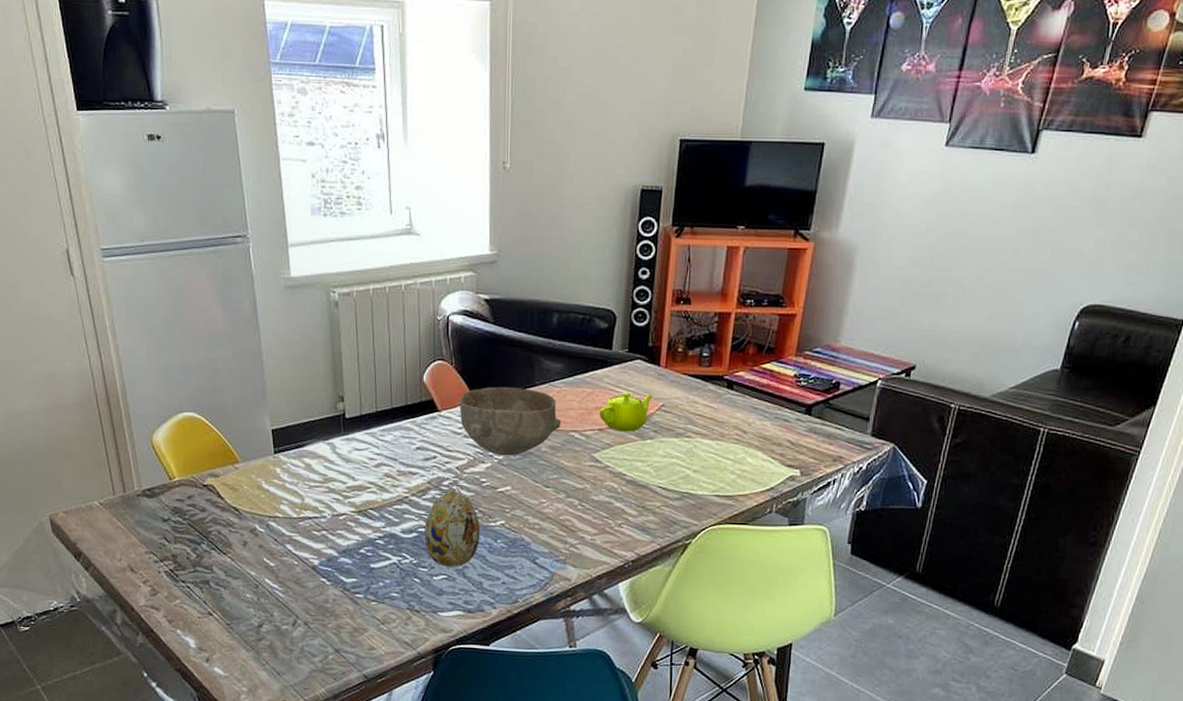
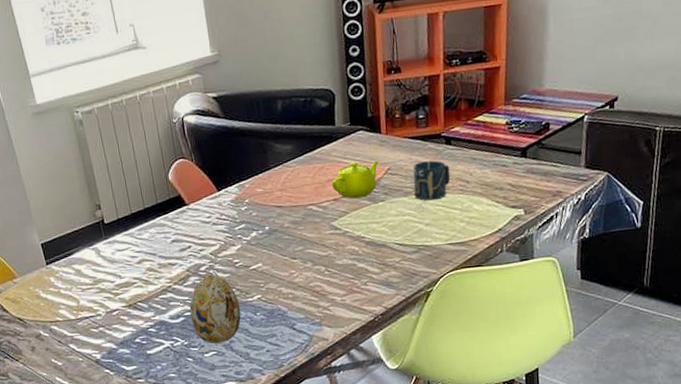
bowl: present [459,386,562,456] -> none [204,172,299,237]
cup: none [686,403,728,446] -> present [413,160,451,201]

